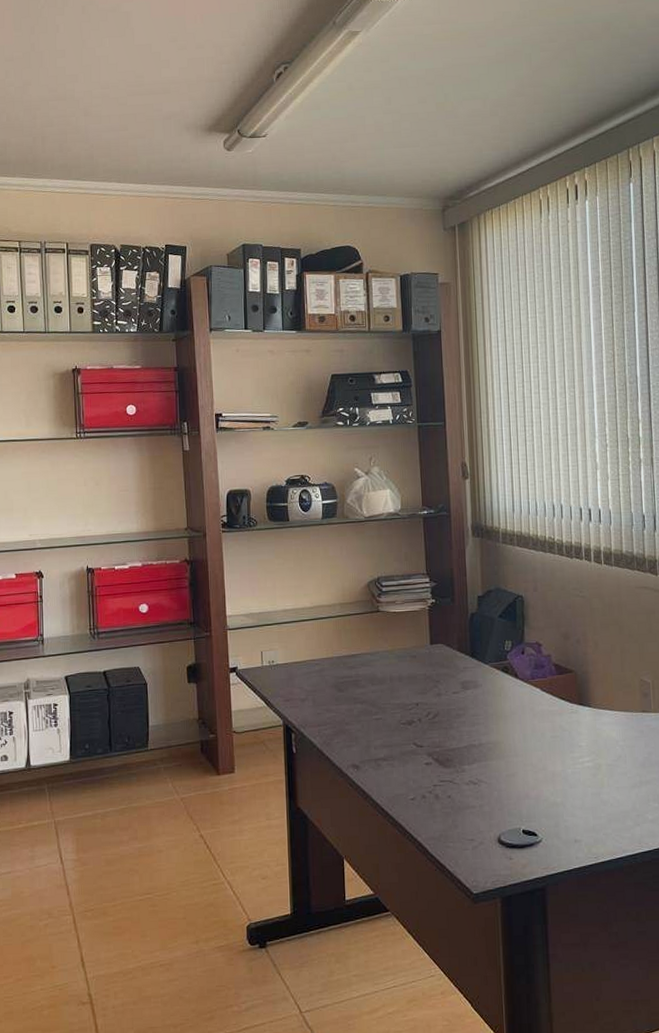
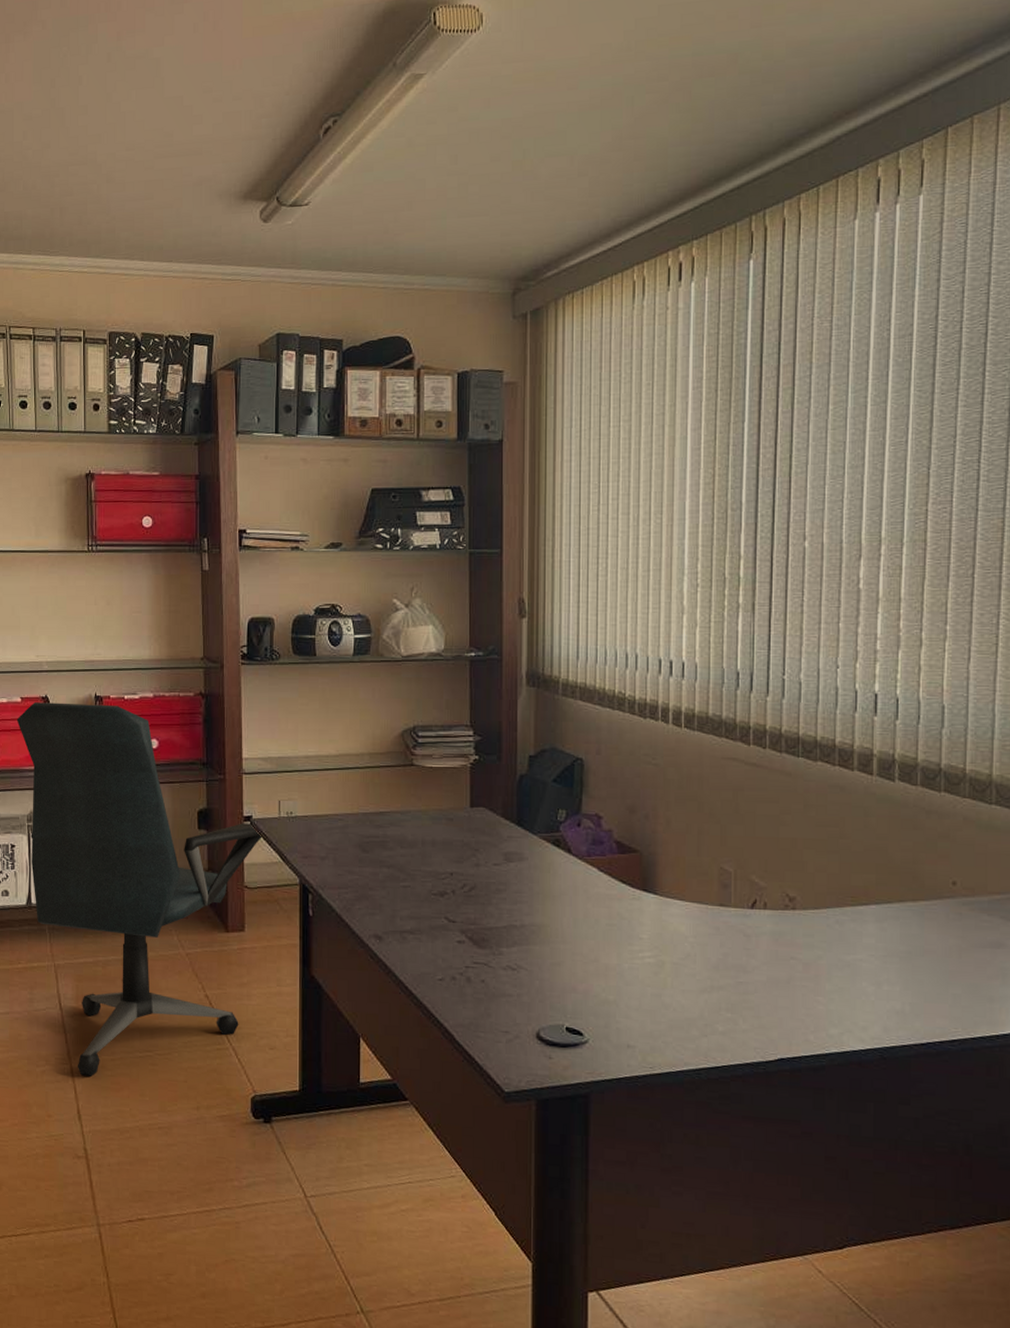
office chair: none [11,575,246,924] -> present [16,702,261,1077]

